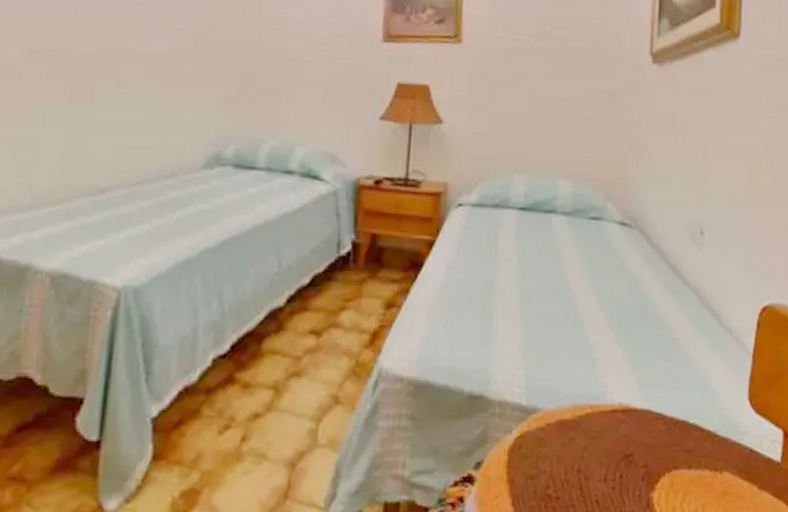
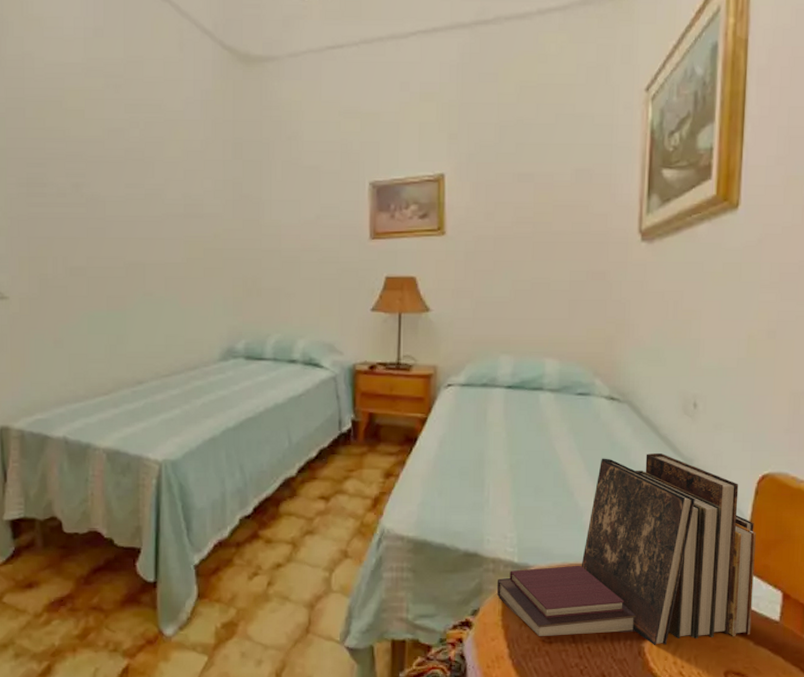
book: none [502,282,759,495] -> present [496,452,756,645]

